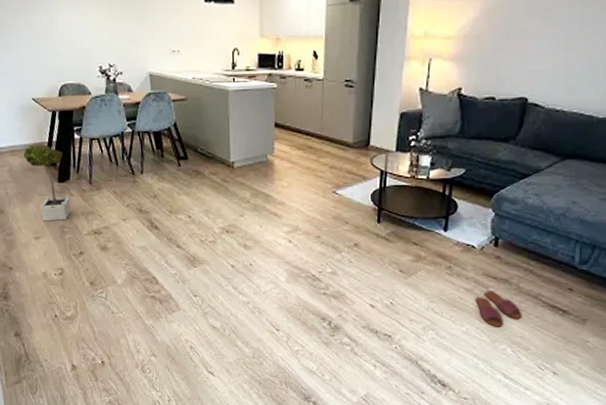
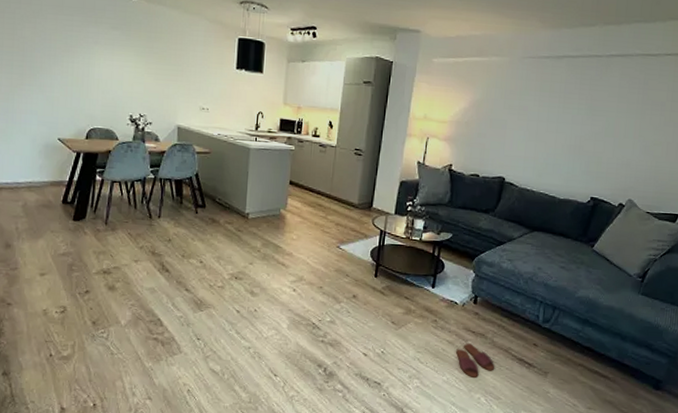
potted tree: present [23,144,72,222] -> none [41,182,84,259]

